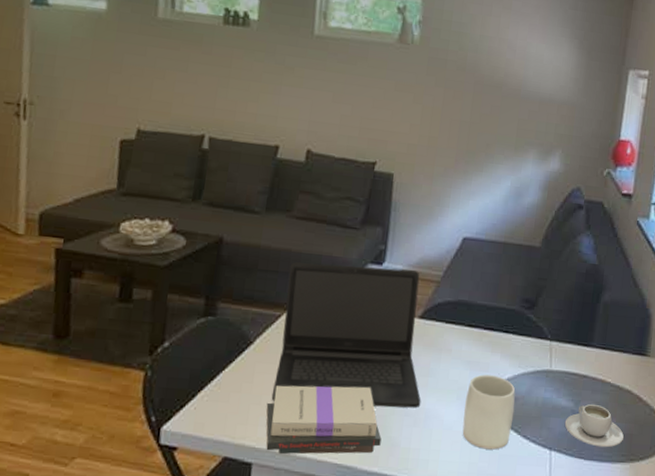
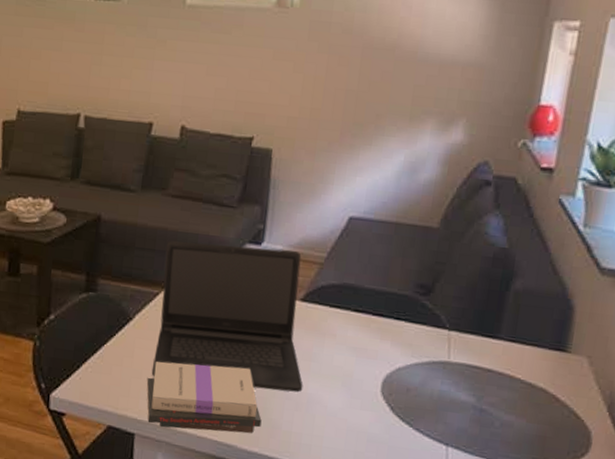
mug: present [462,374,516,450] -> none [347,362,408,441]
teacup: present [564,404,624,448] -> none [464,400,536,449]

